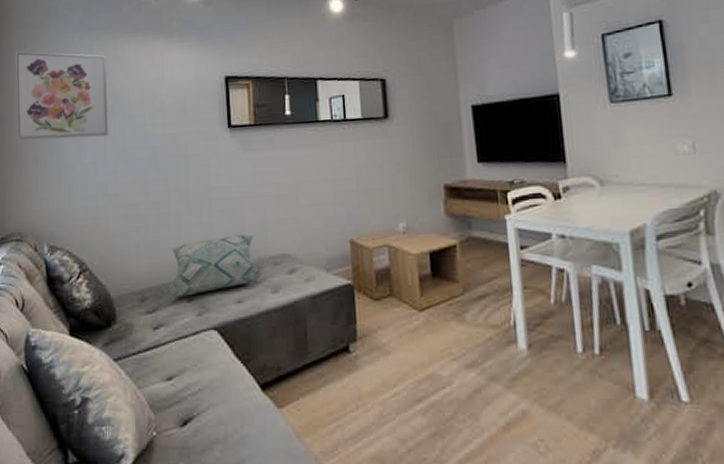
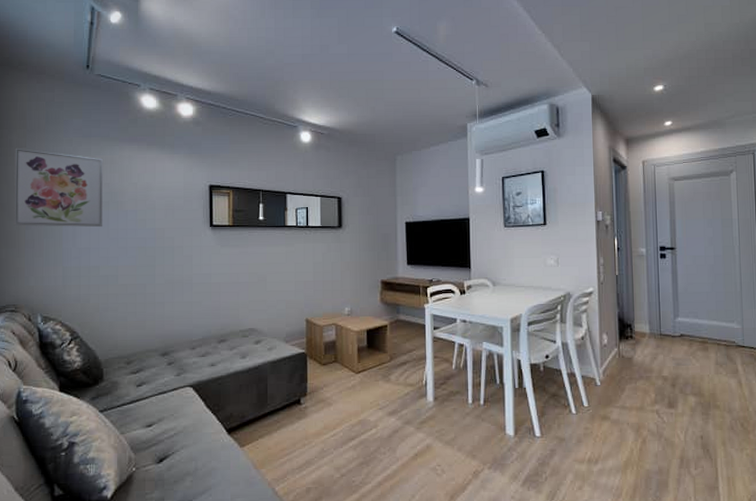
decorative pillow: present [163,234,263,297] -> none [147,312,234,360]

